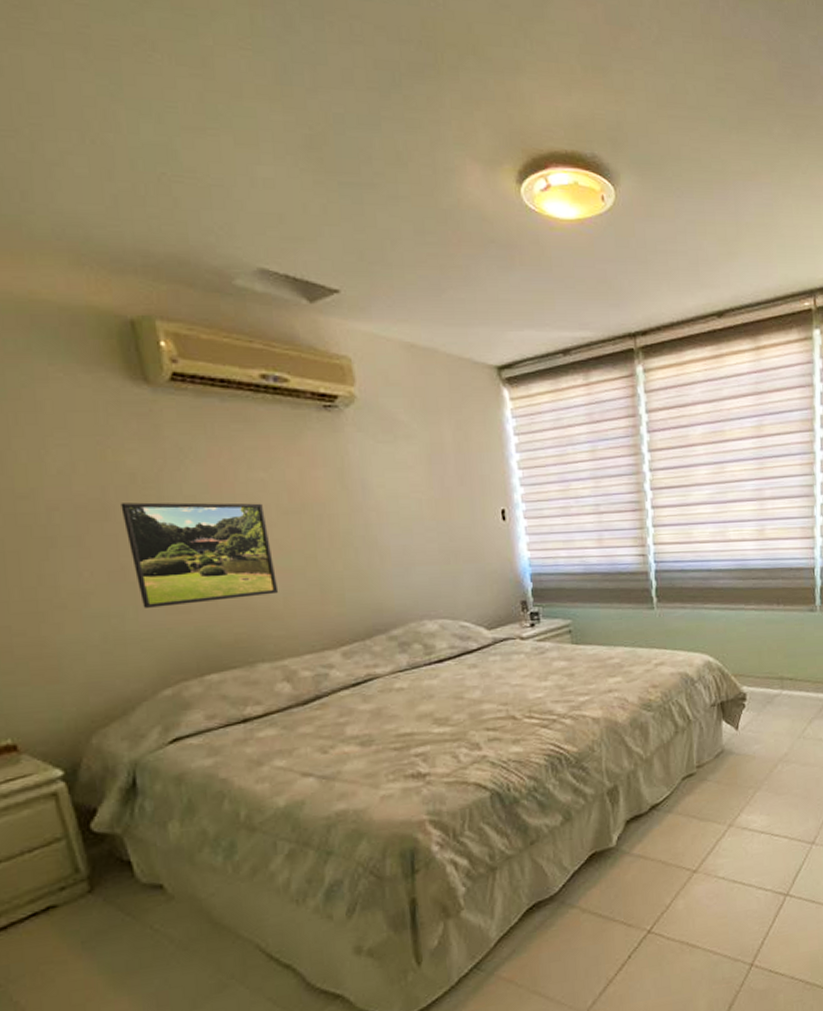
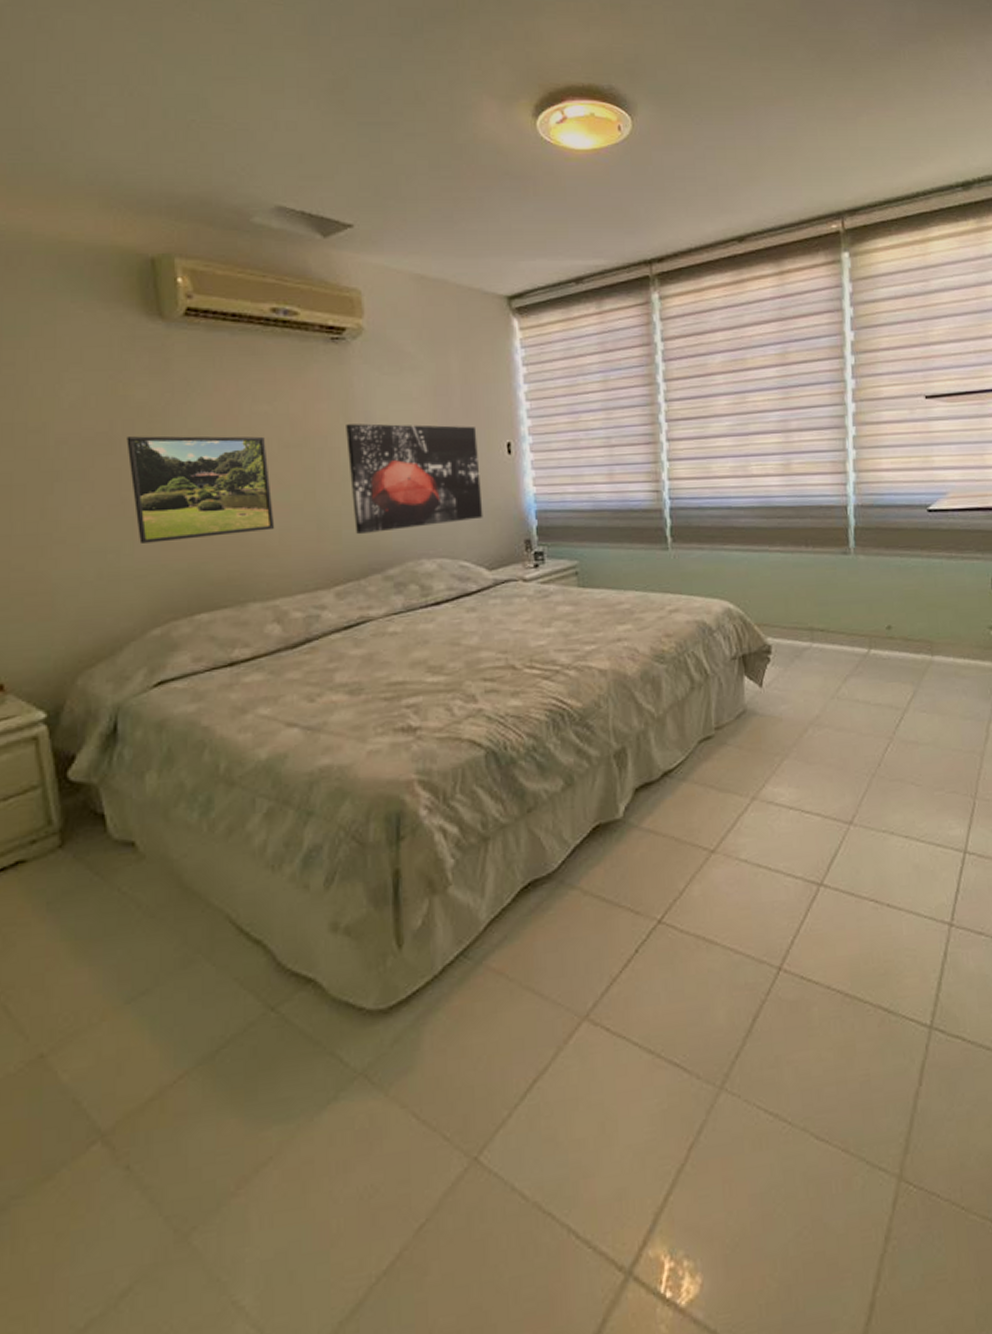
wall art: none [343,491,481,598] -> present [346,423,483,535]

